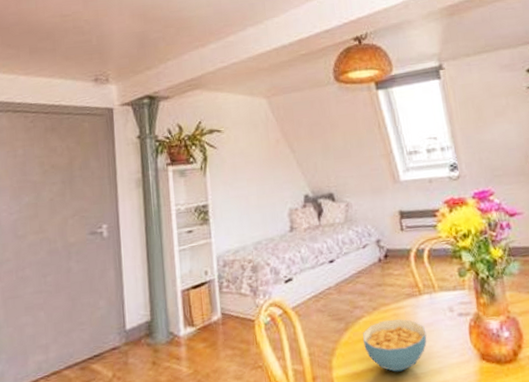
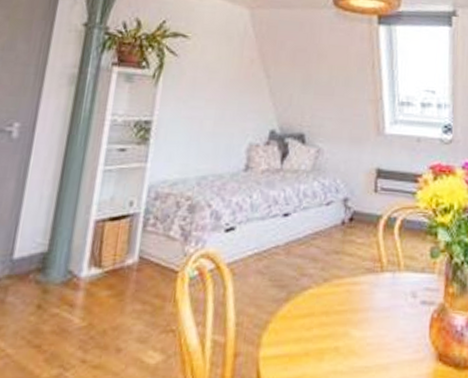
cereal bowl: present [362,319,427,372] -> none [303,296,381,361]

